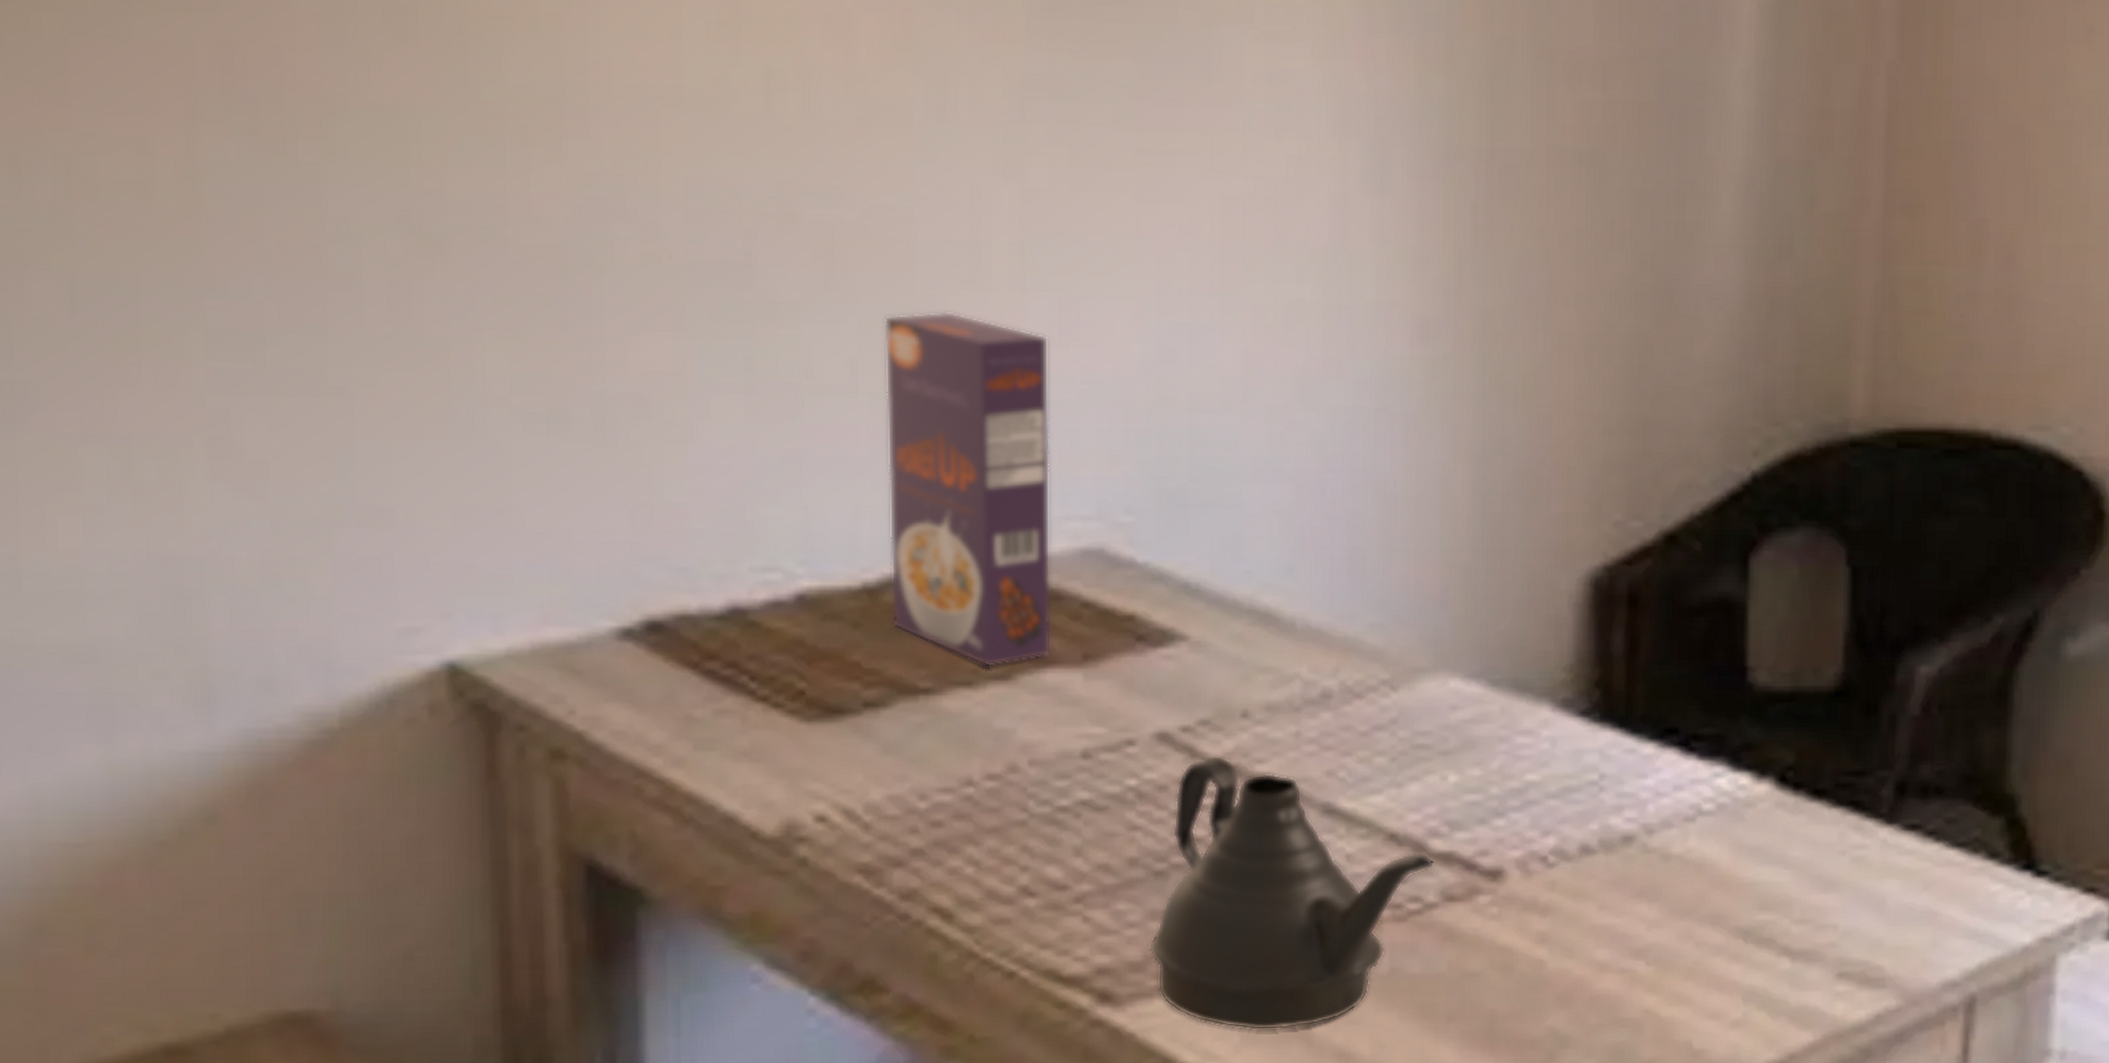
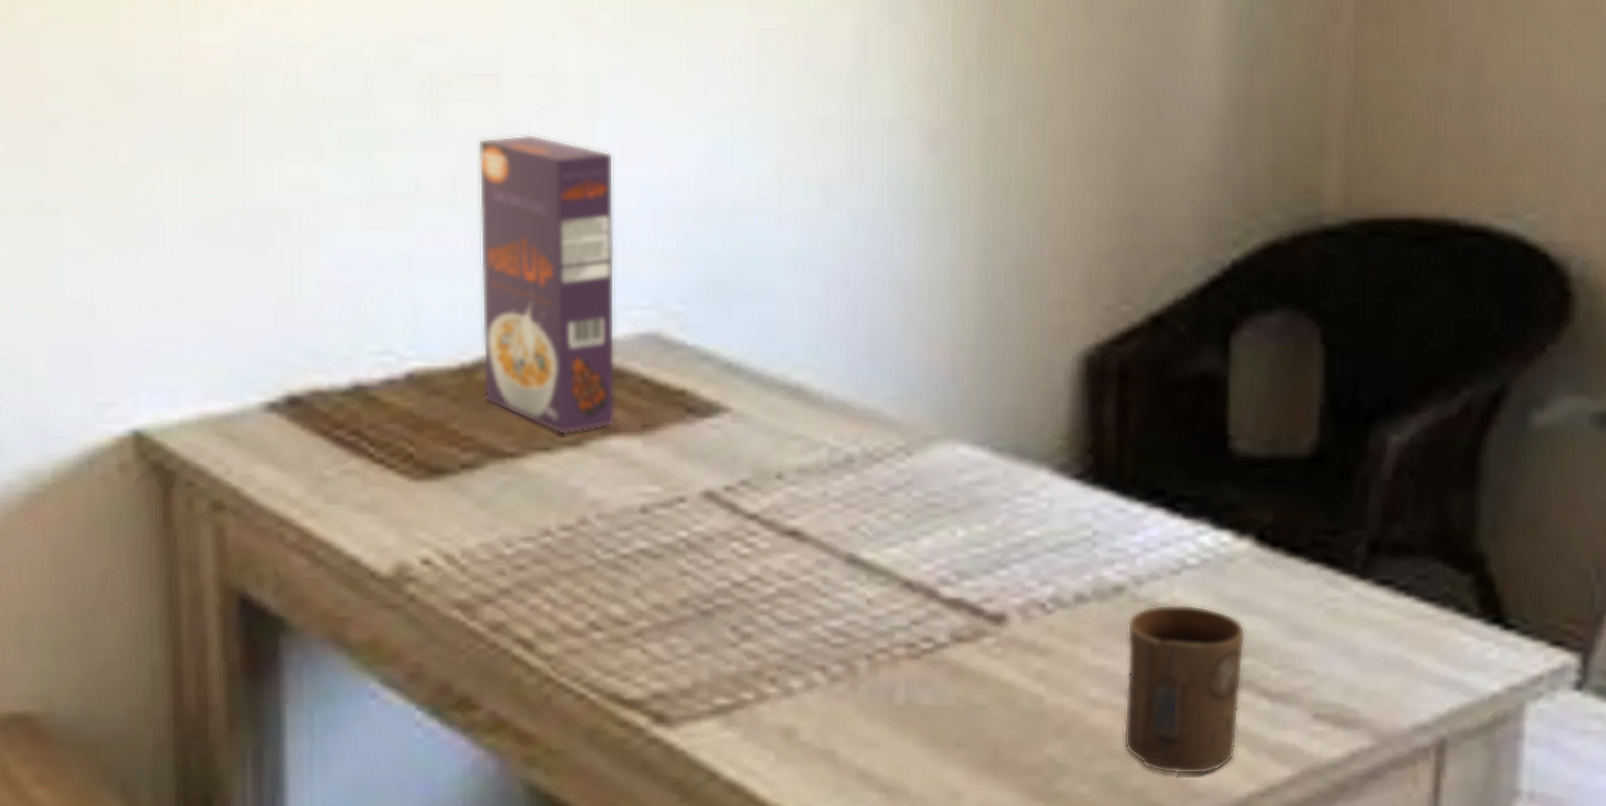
teapot: present [1148,755,1435,1031] -> none [696,511,945,751]
cup: none [1632,855,1765,1044] -> present [1123,605,1246,775]

